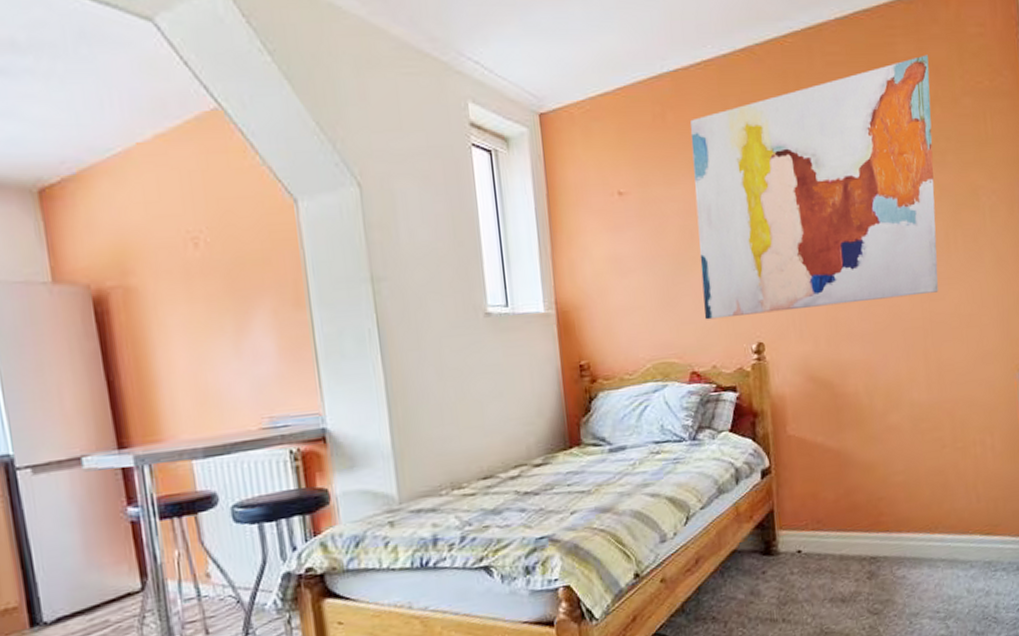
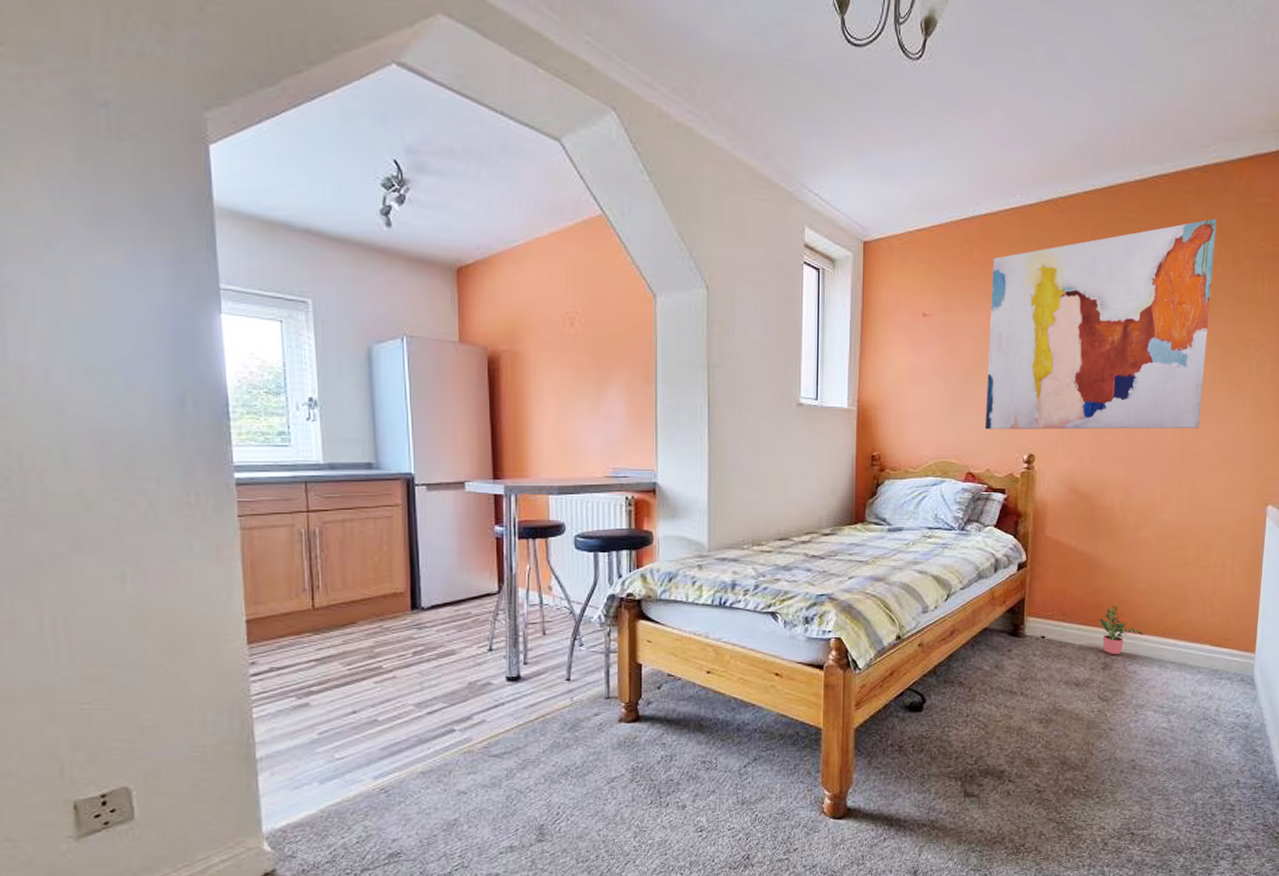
potted plant: none [857,504,907,561] -> present [1098,606,1143,655]

